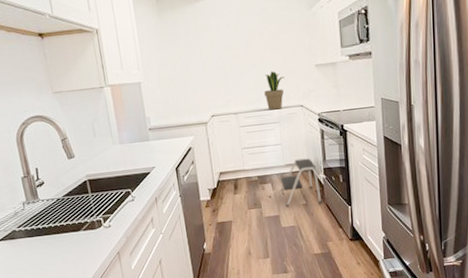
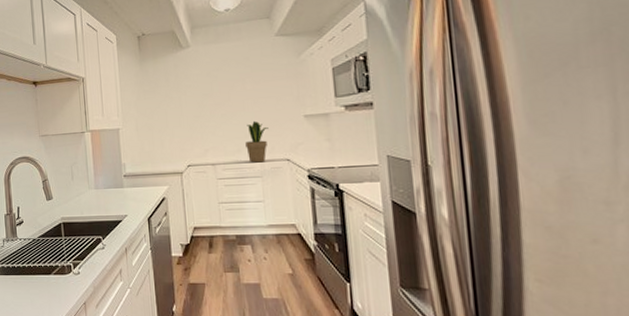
step stool: present [281,158,322,208] -> none [262,220,313,276]

